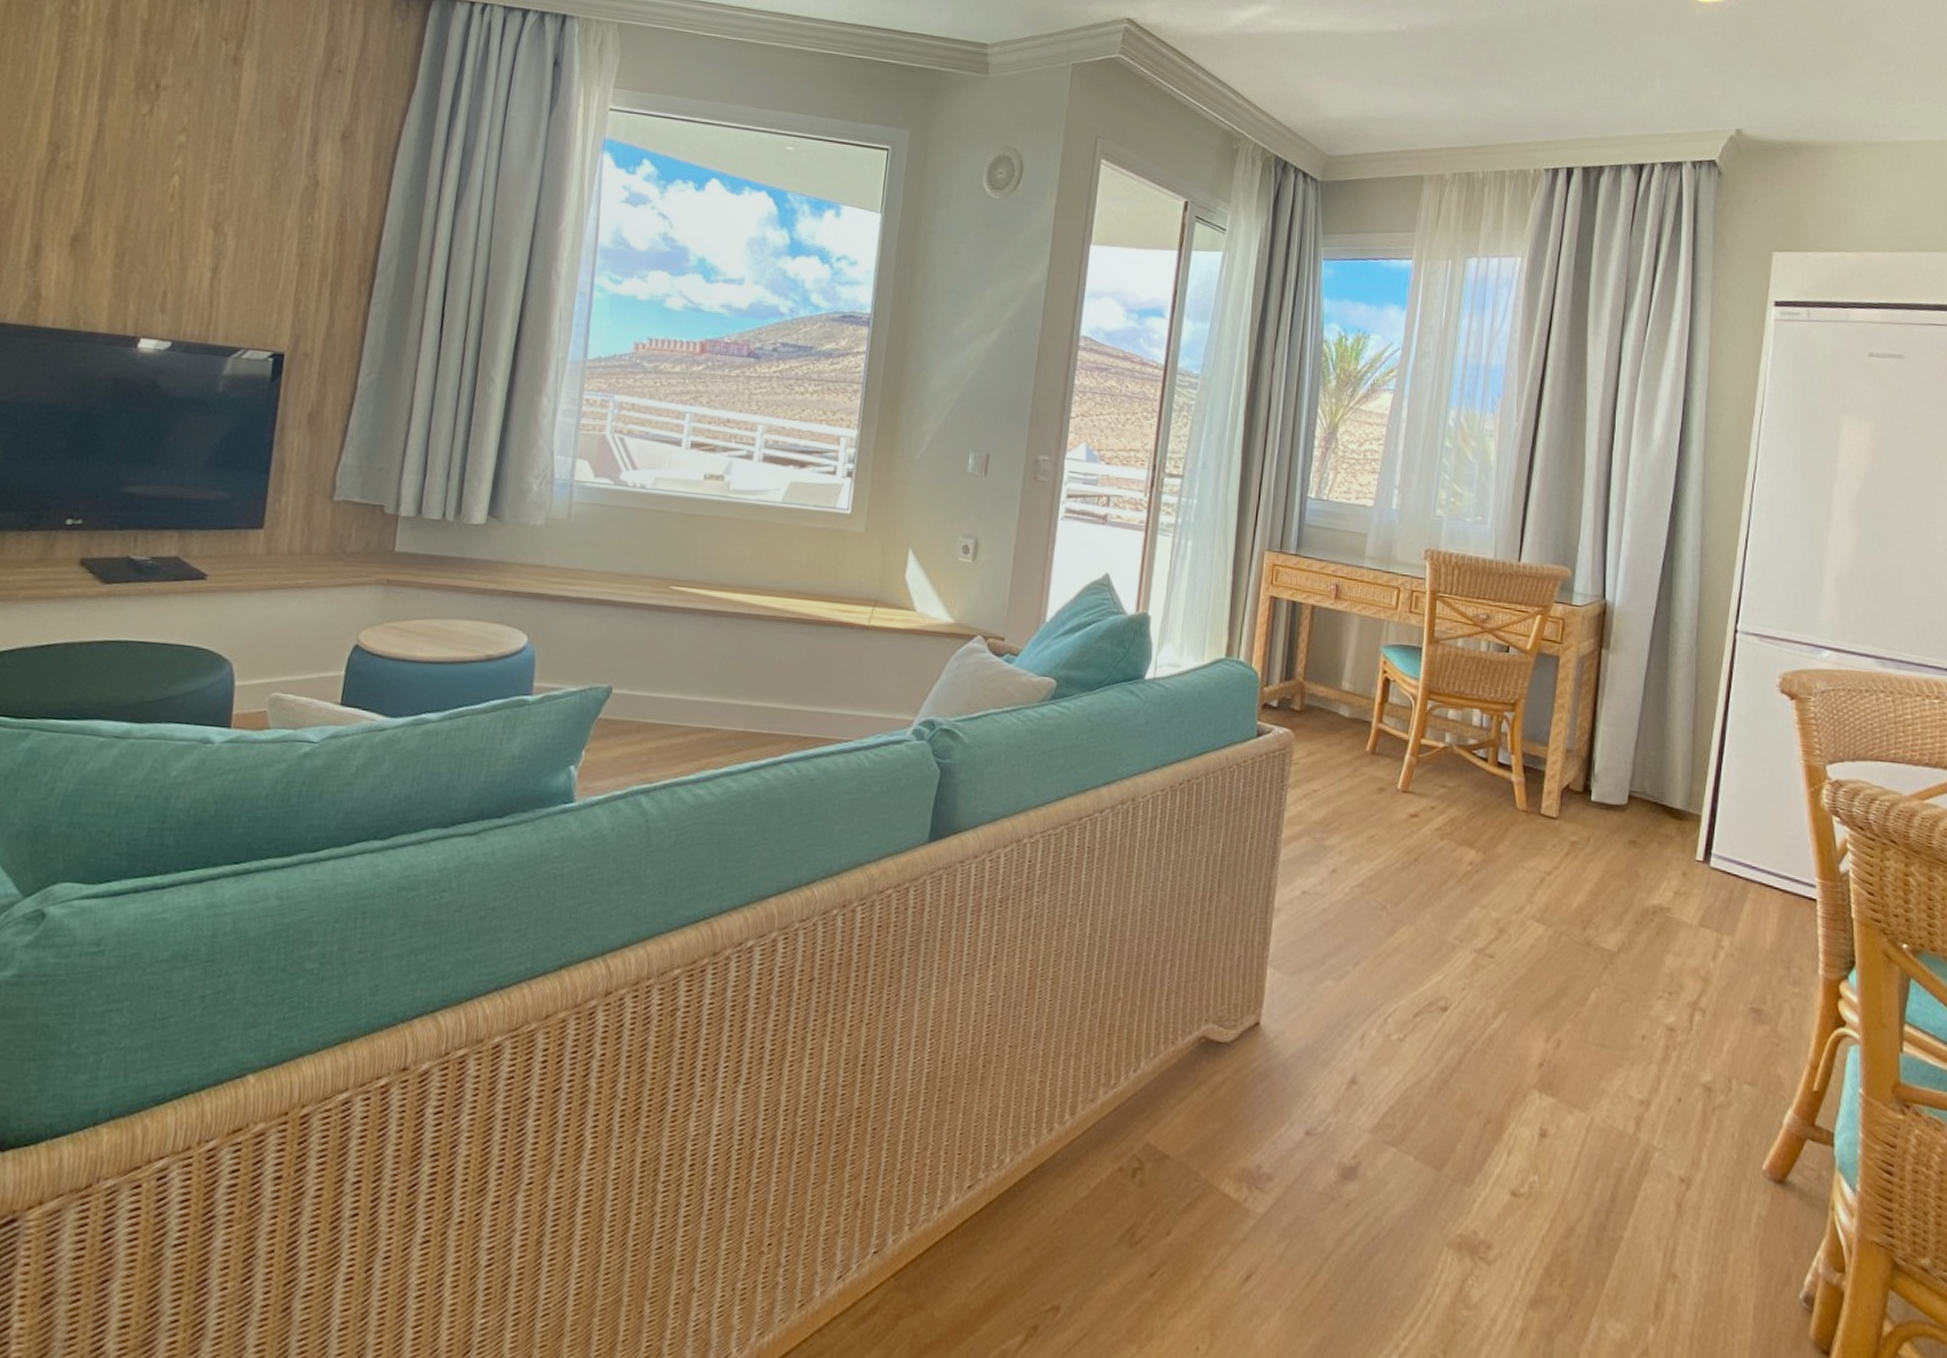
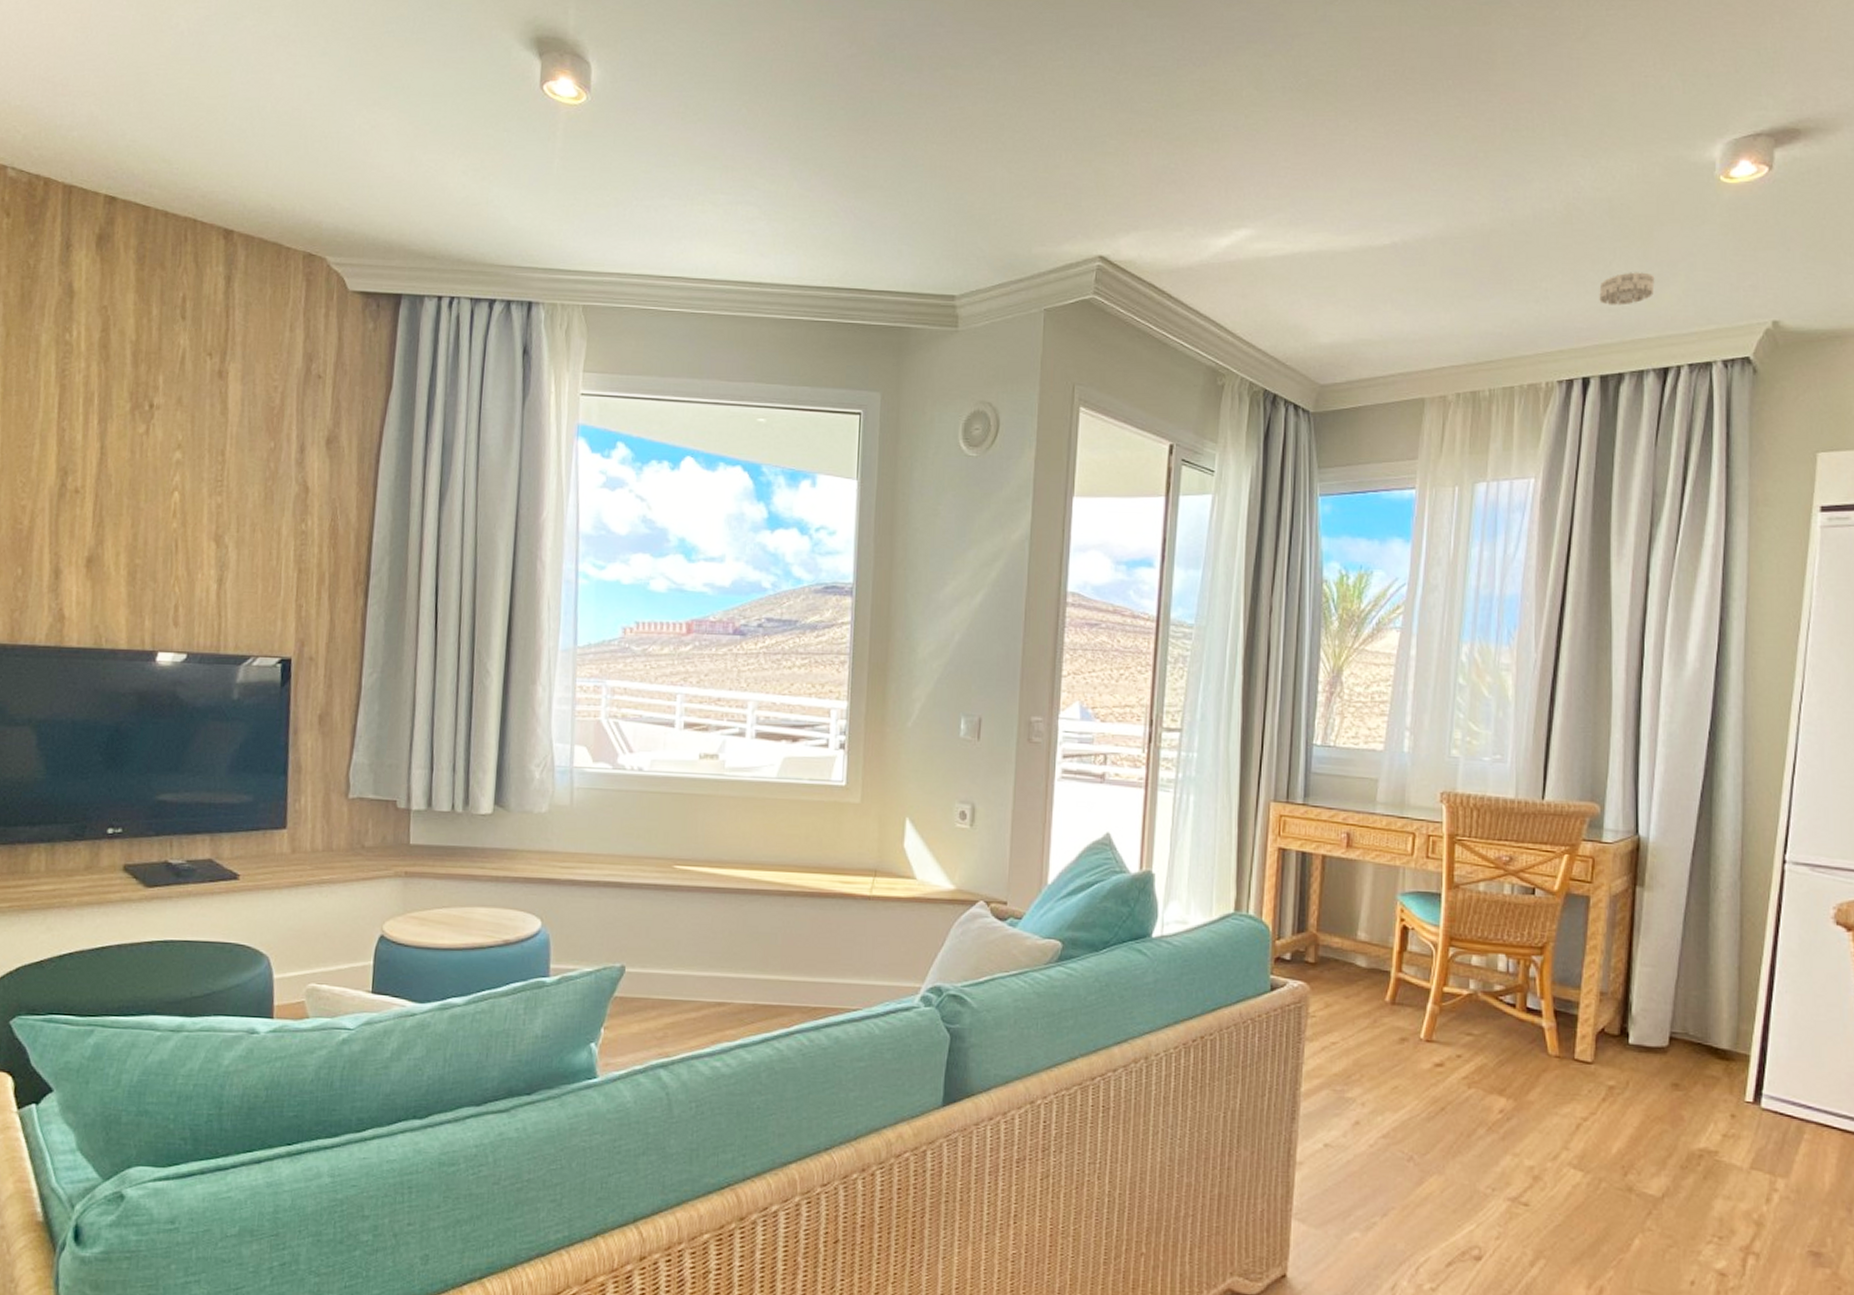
smoke detector: none [1584,74,1634,104] -> present [1599,272,1655,306]

